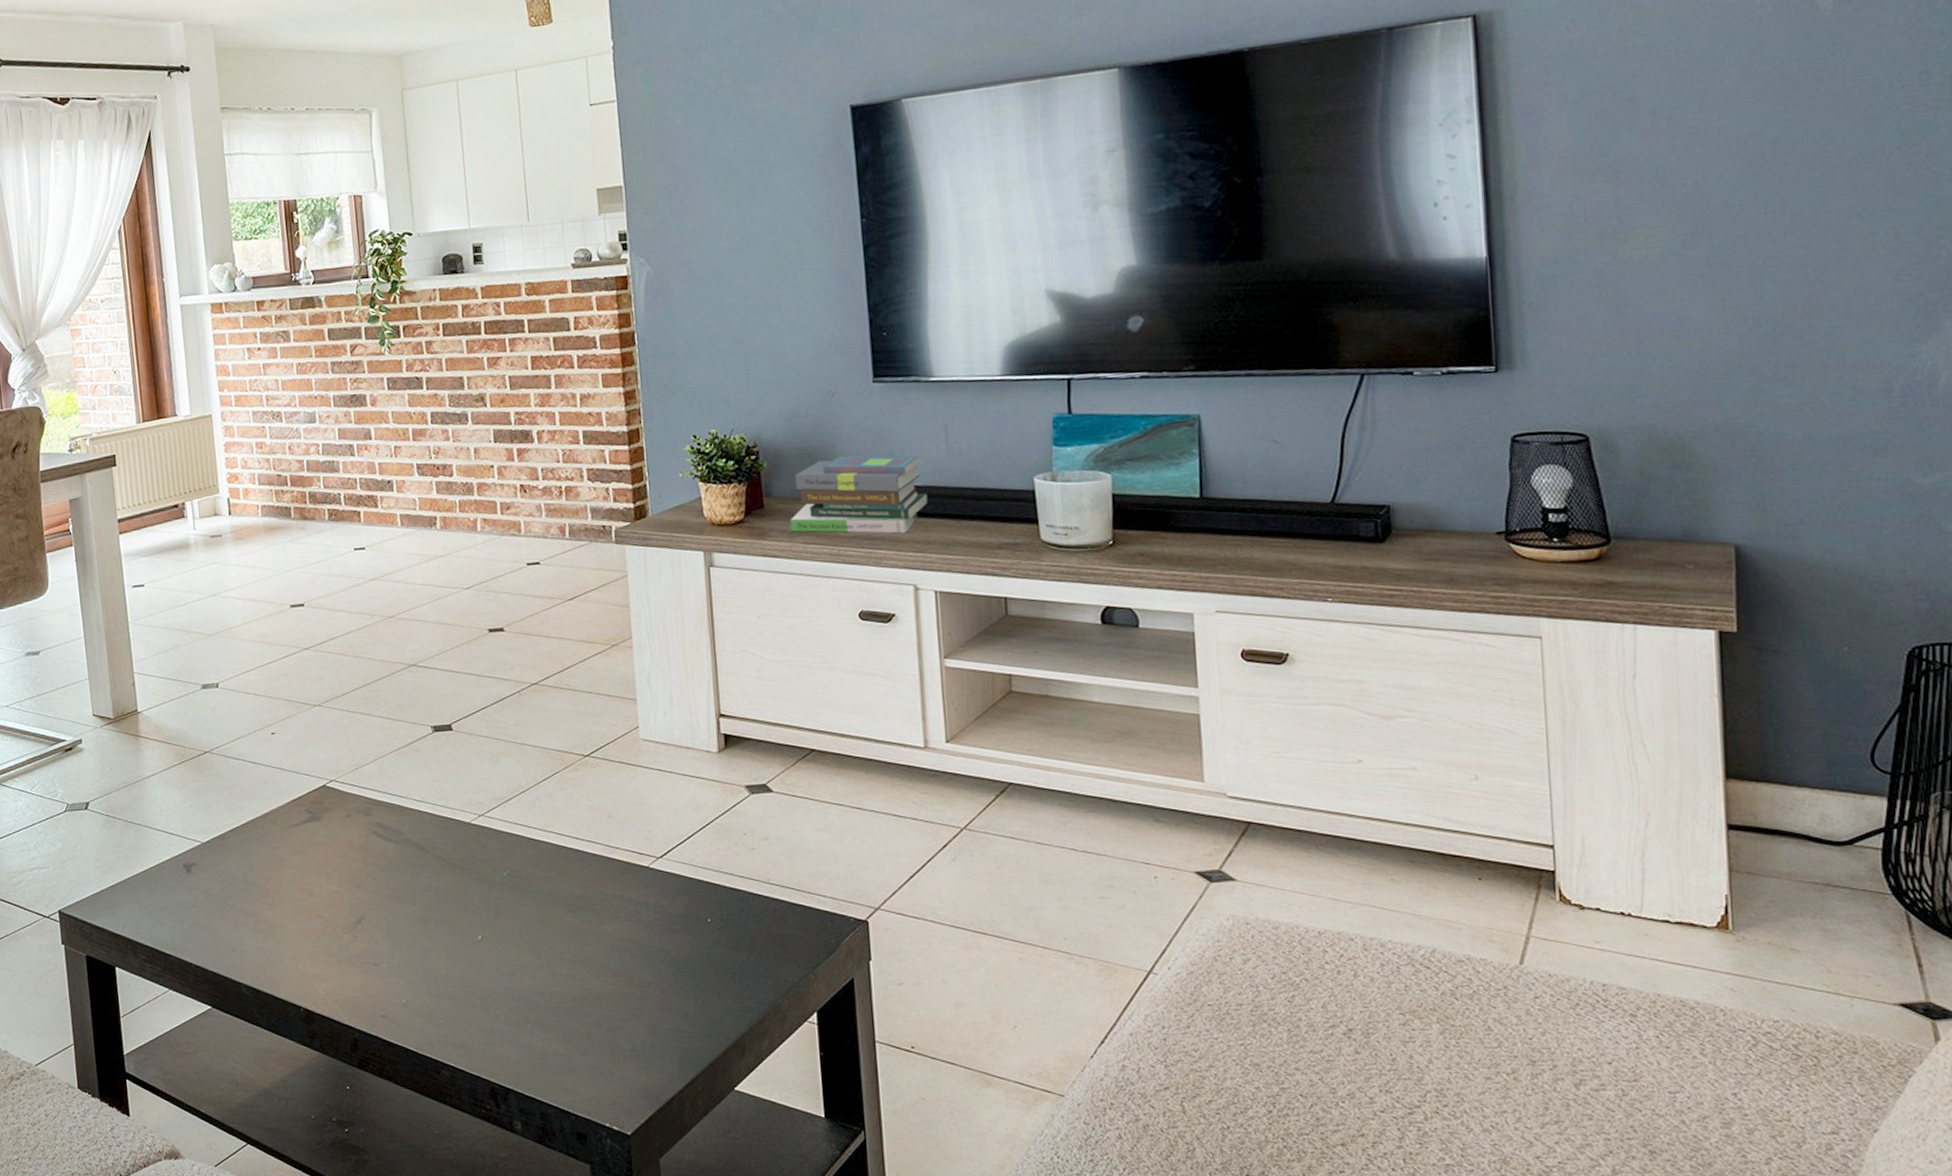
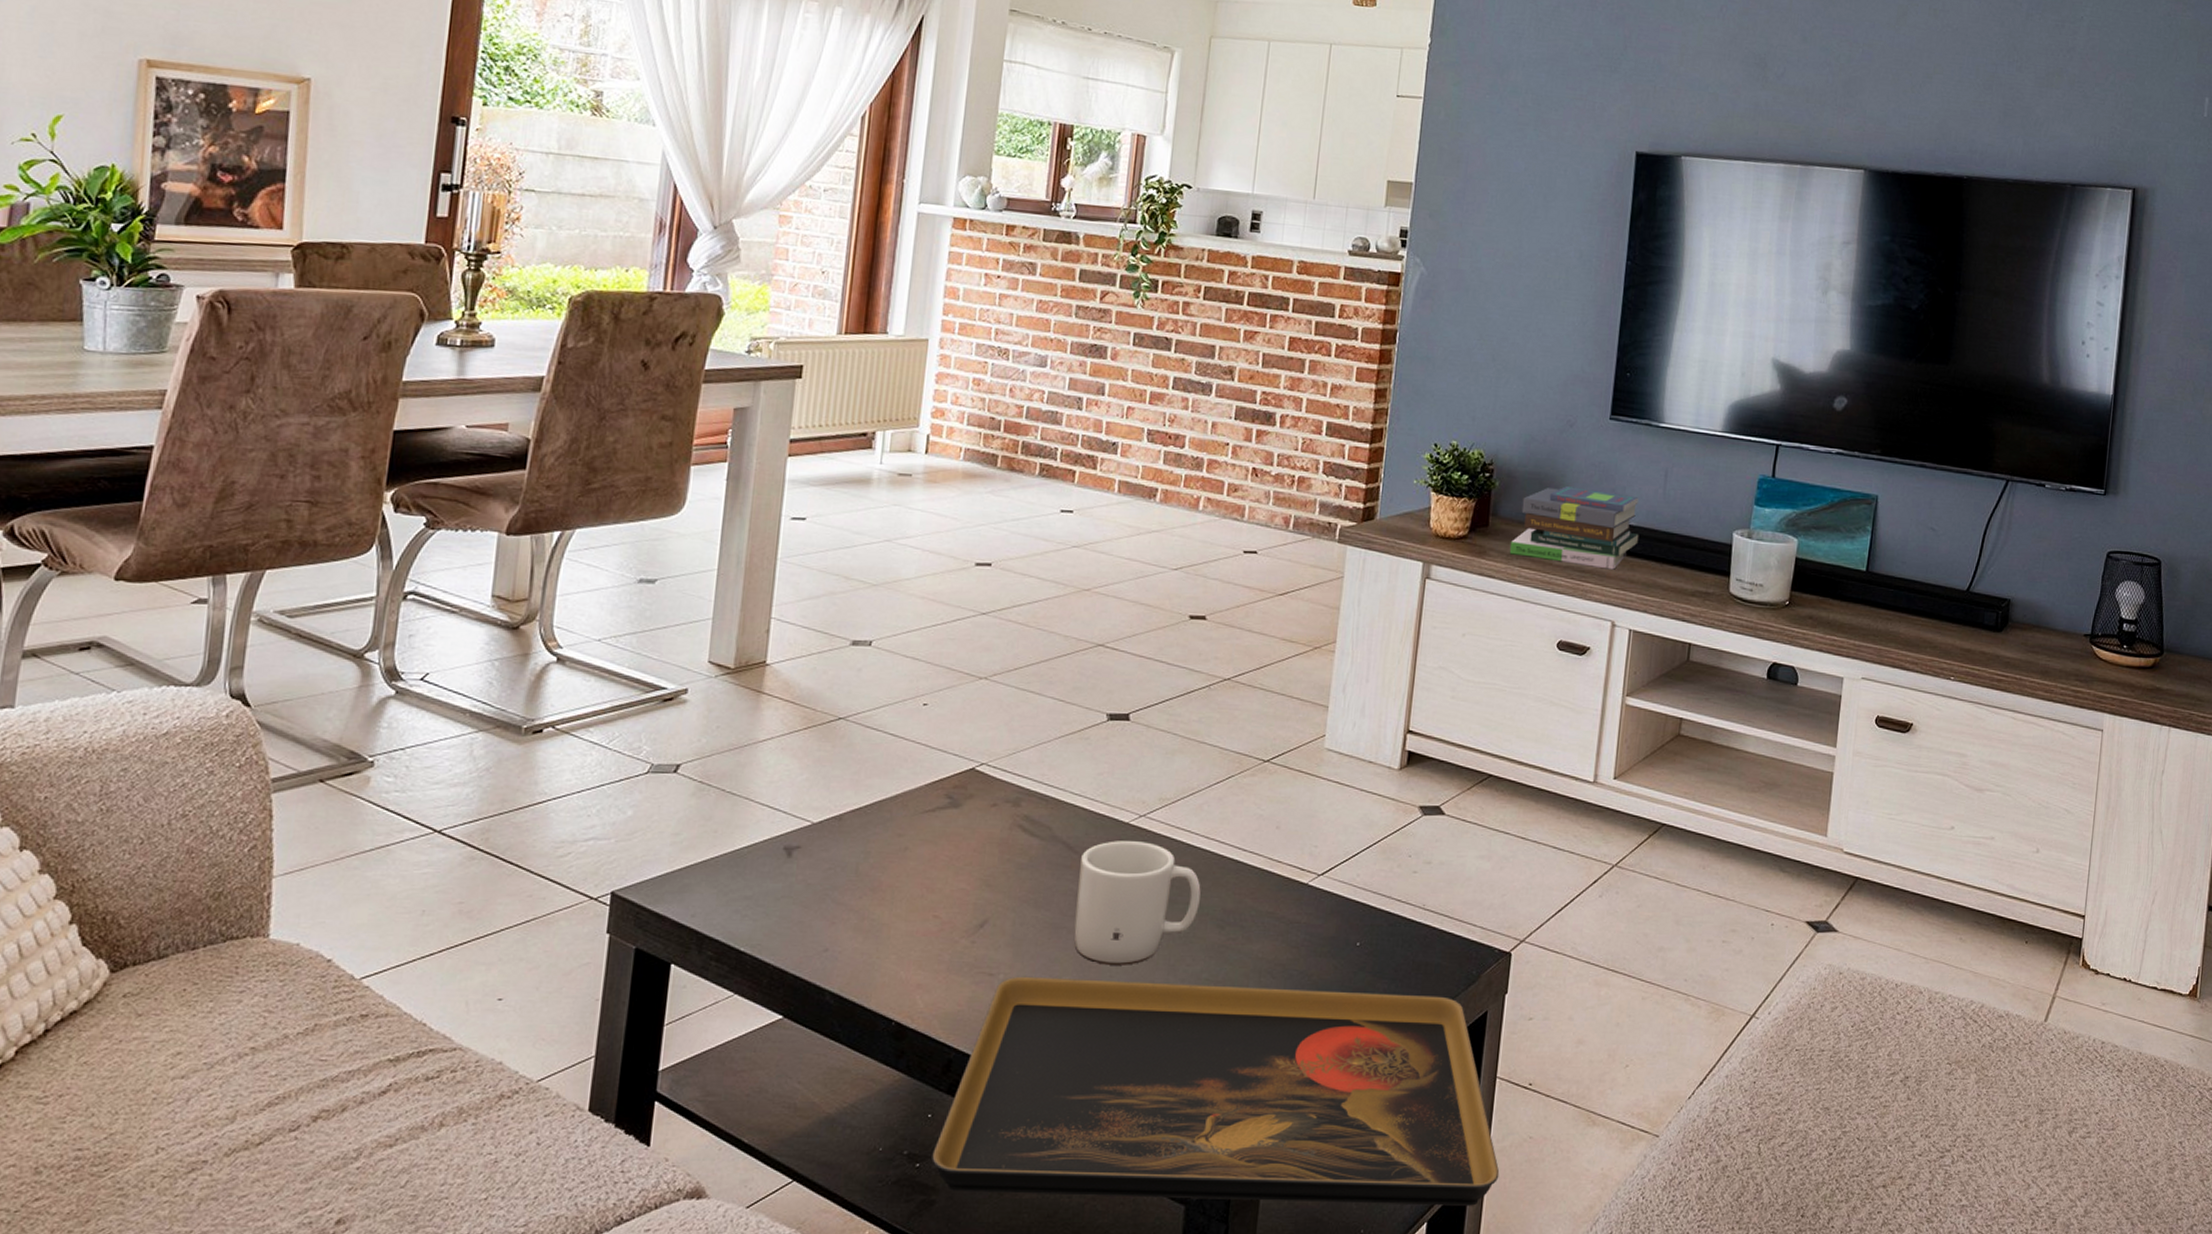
decorative tray: none [357,964,897,1165] -> present [932,976,1500,1206]
mug: none [434,838,550,951] -> present [1074,841,1202,965]

